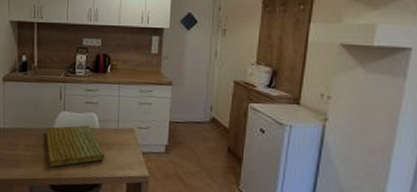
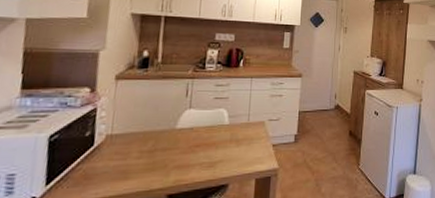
cutting board: present [46,125,104,168] -> none [166,122,233,174]

